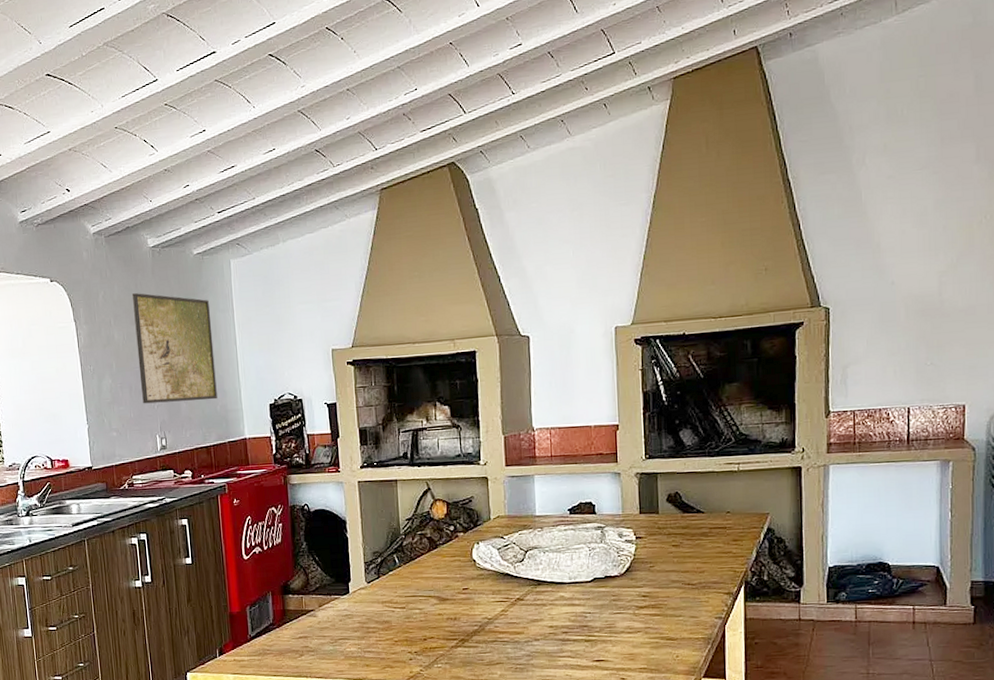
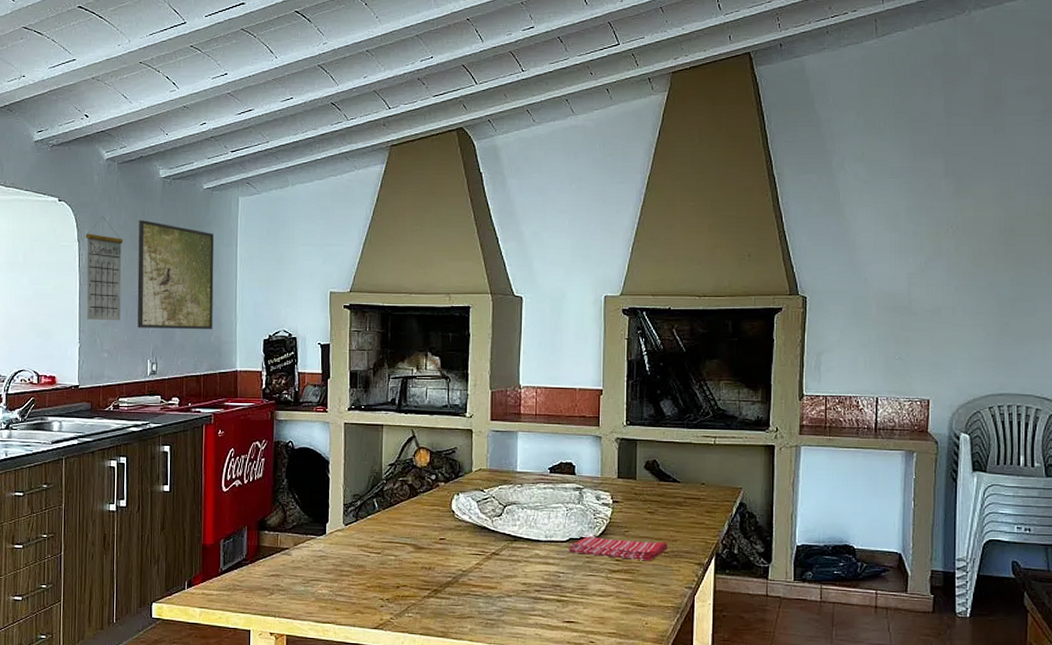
calendar: none [81,293,125,400] -> present [85,217,124,321]
dish towel: none [593,574,696,595] -> present [568,536,669,561]

